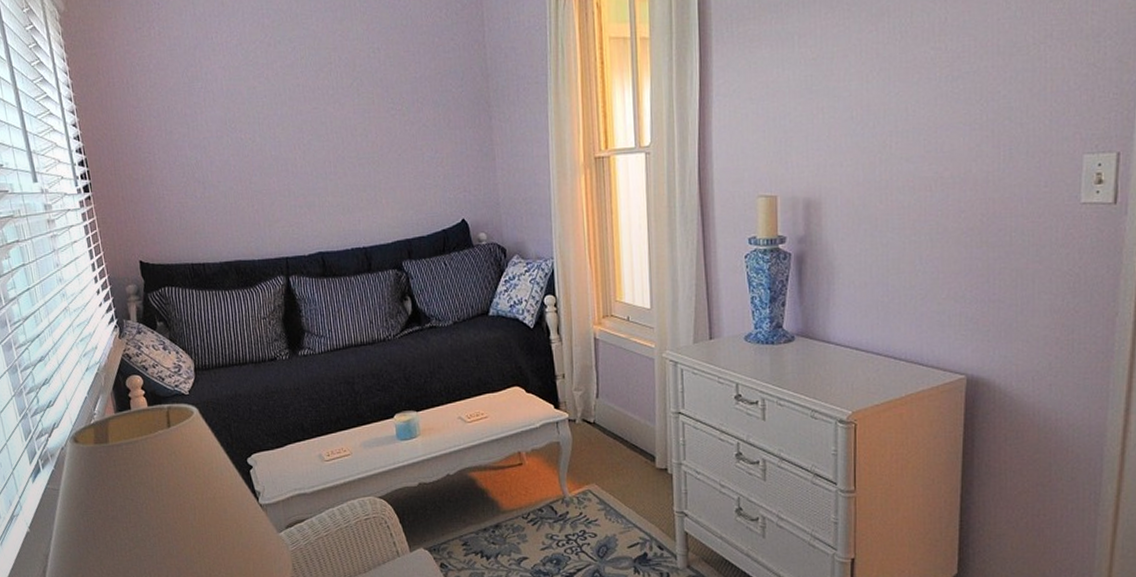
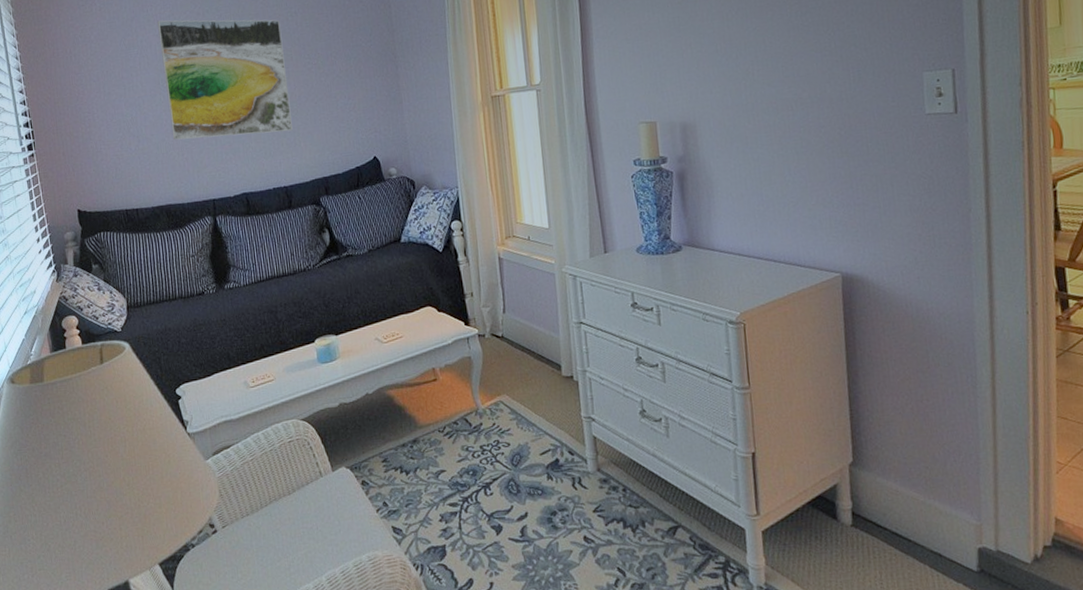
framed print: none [223,50,373,189] -> present [157,19,293,140]

